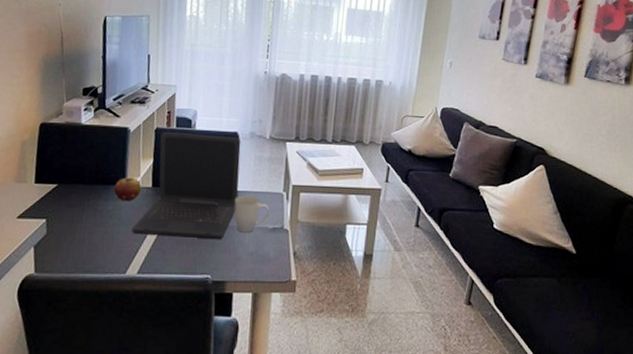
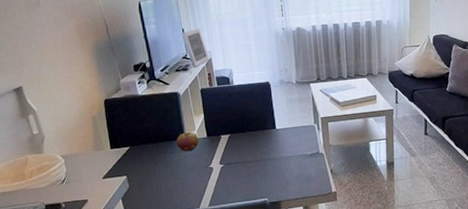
laptop: present [132,132,241,239] -> none [198,86,279,176]
picture frame: none [146,56,173,102] -> present [181,28,210,68]
mug: present [233,195,270,233] -> none [276,130,306,162]

